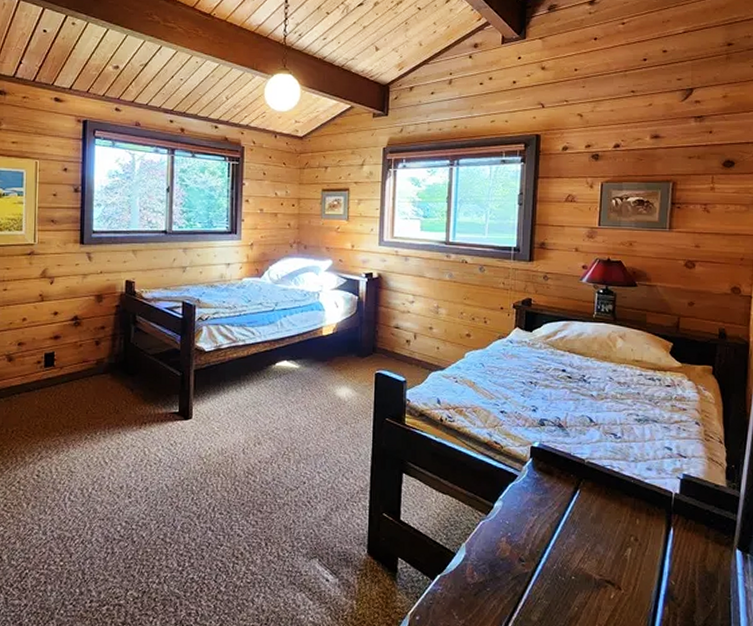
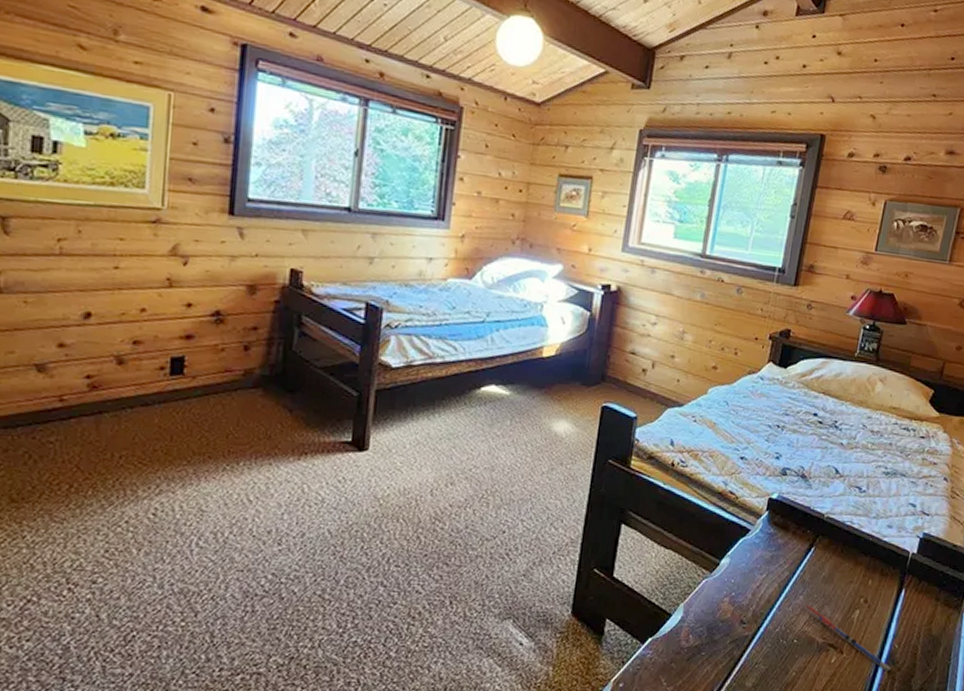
pen: none [578,544,671,607] -> present [805,605,891,672]

